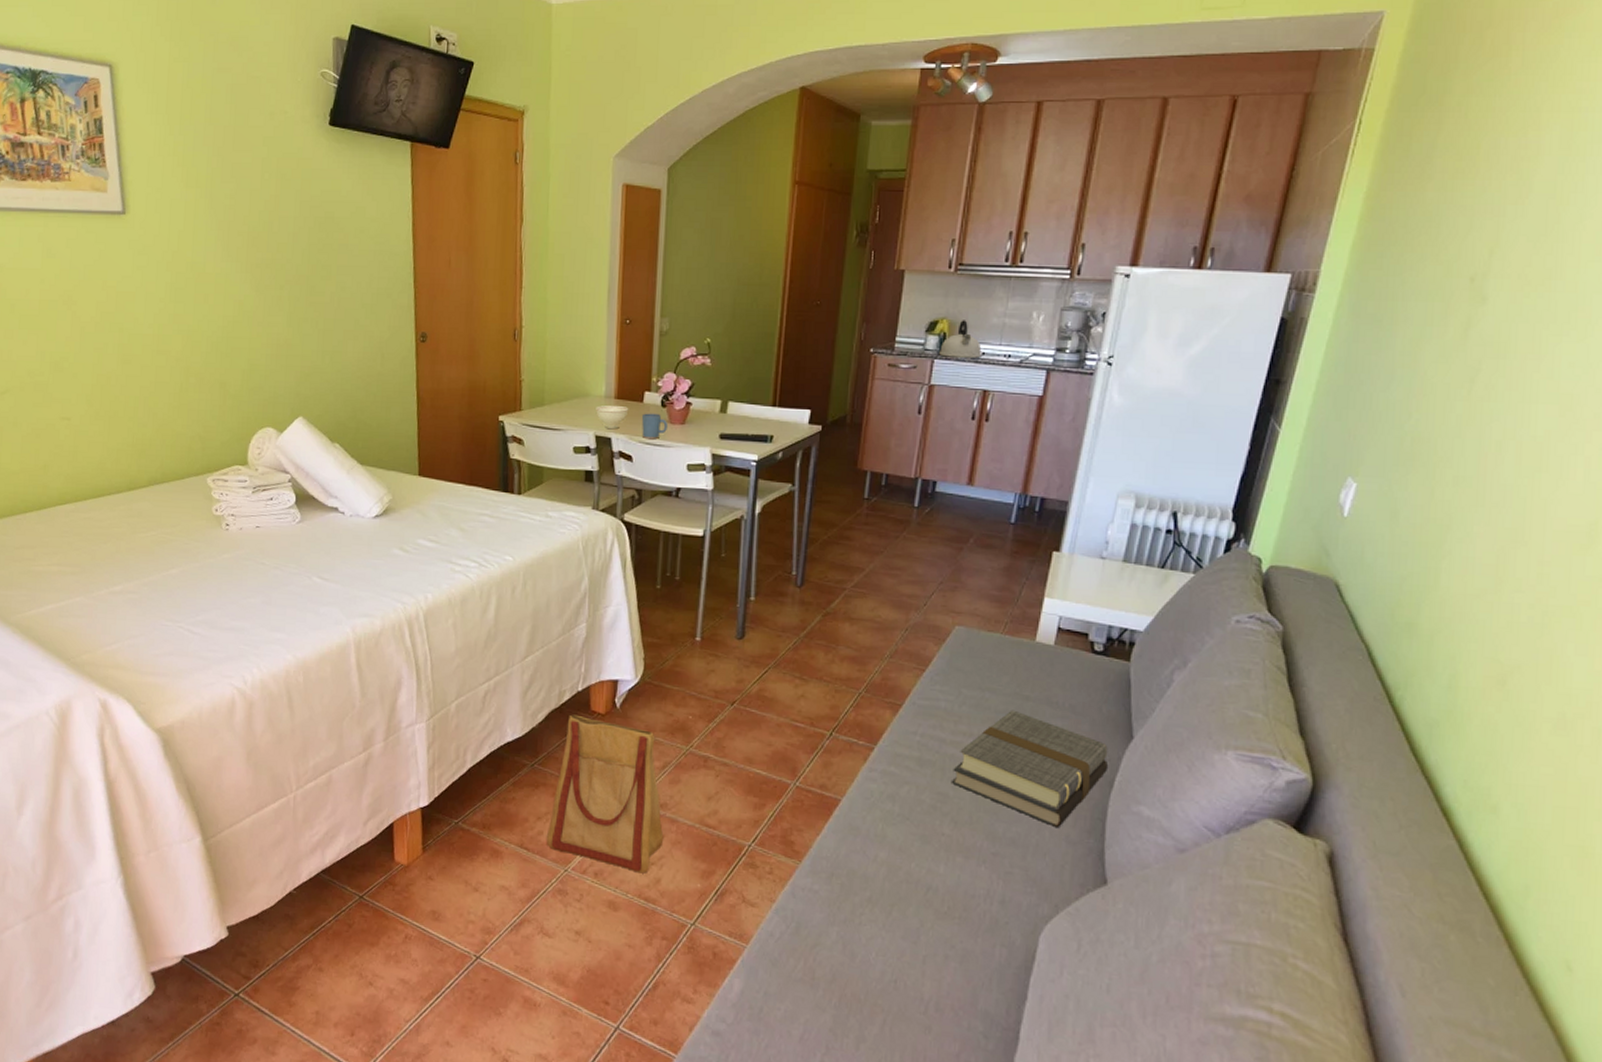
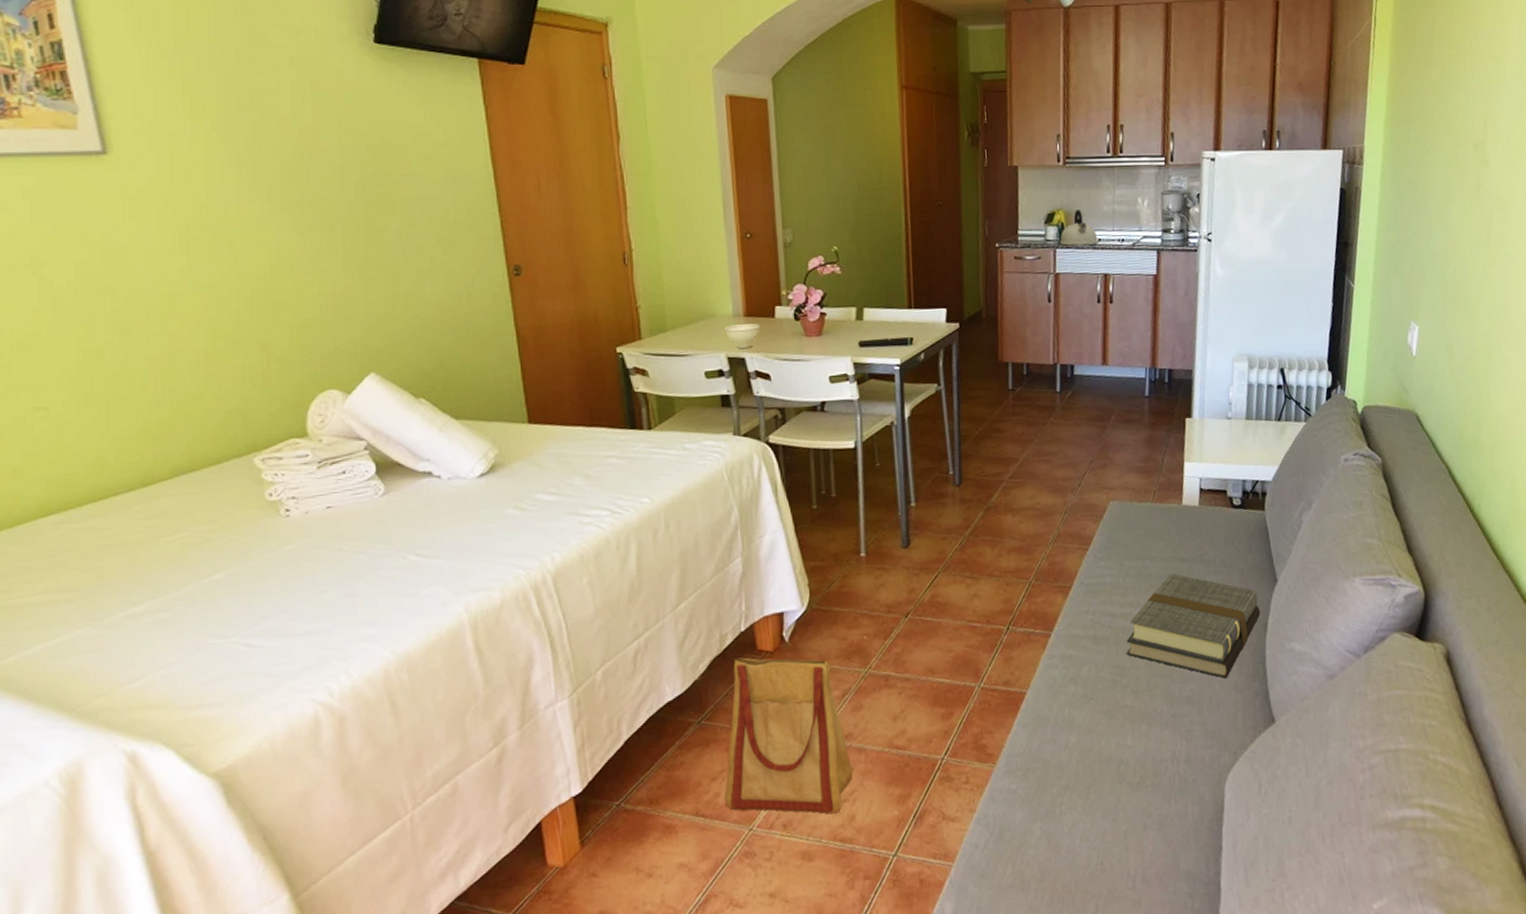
mug: present [641,413,667,440] -> none [774,327,804,356]

